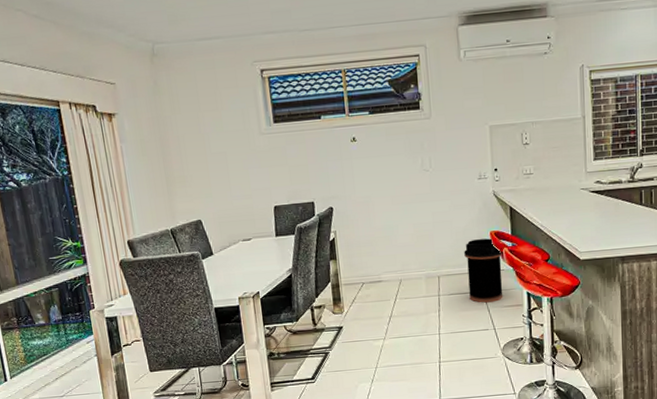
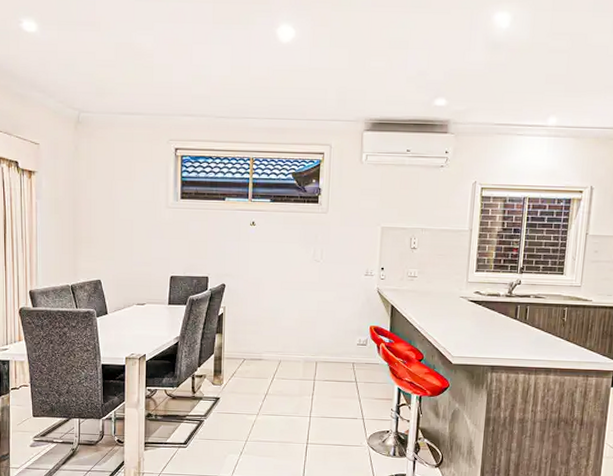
trash can: present [464,238,503,303] -> none [343,332,380,393]

